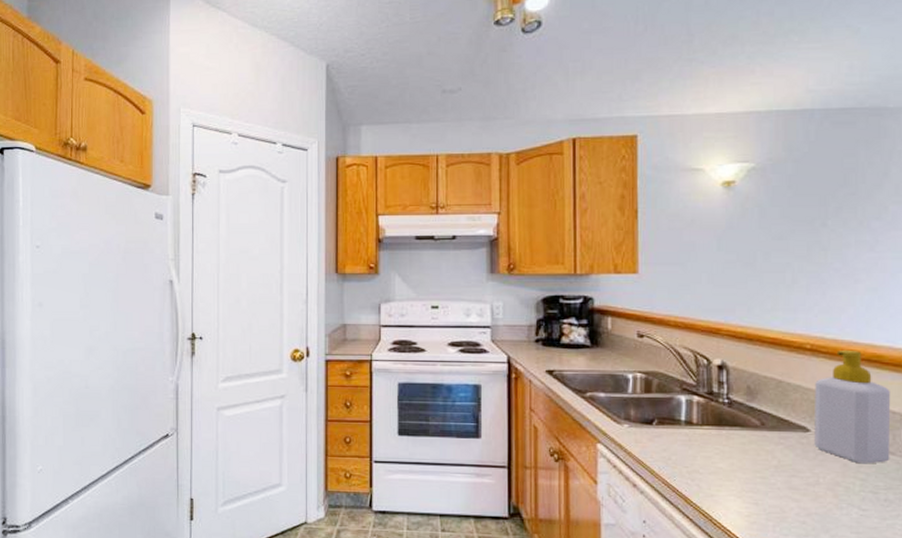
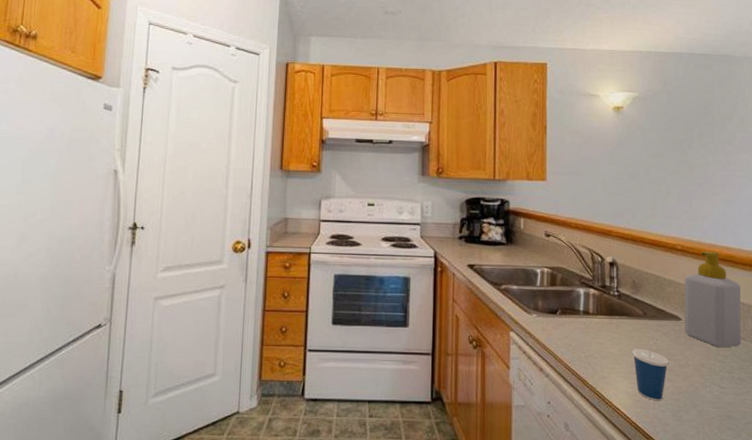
cup: none [745,453,793,524] -> present [631,339,669,401]

